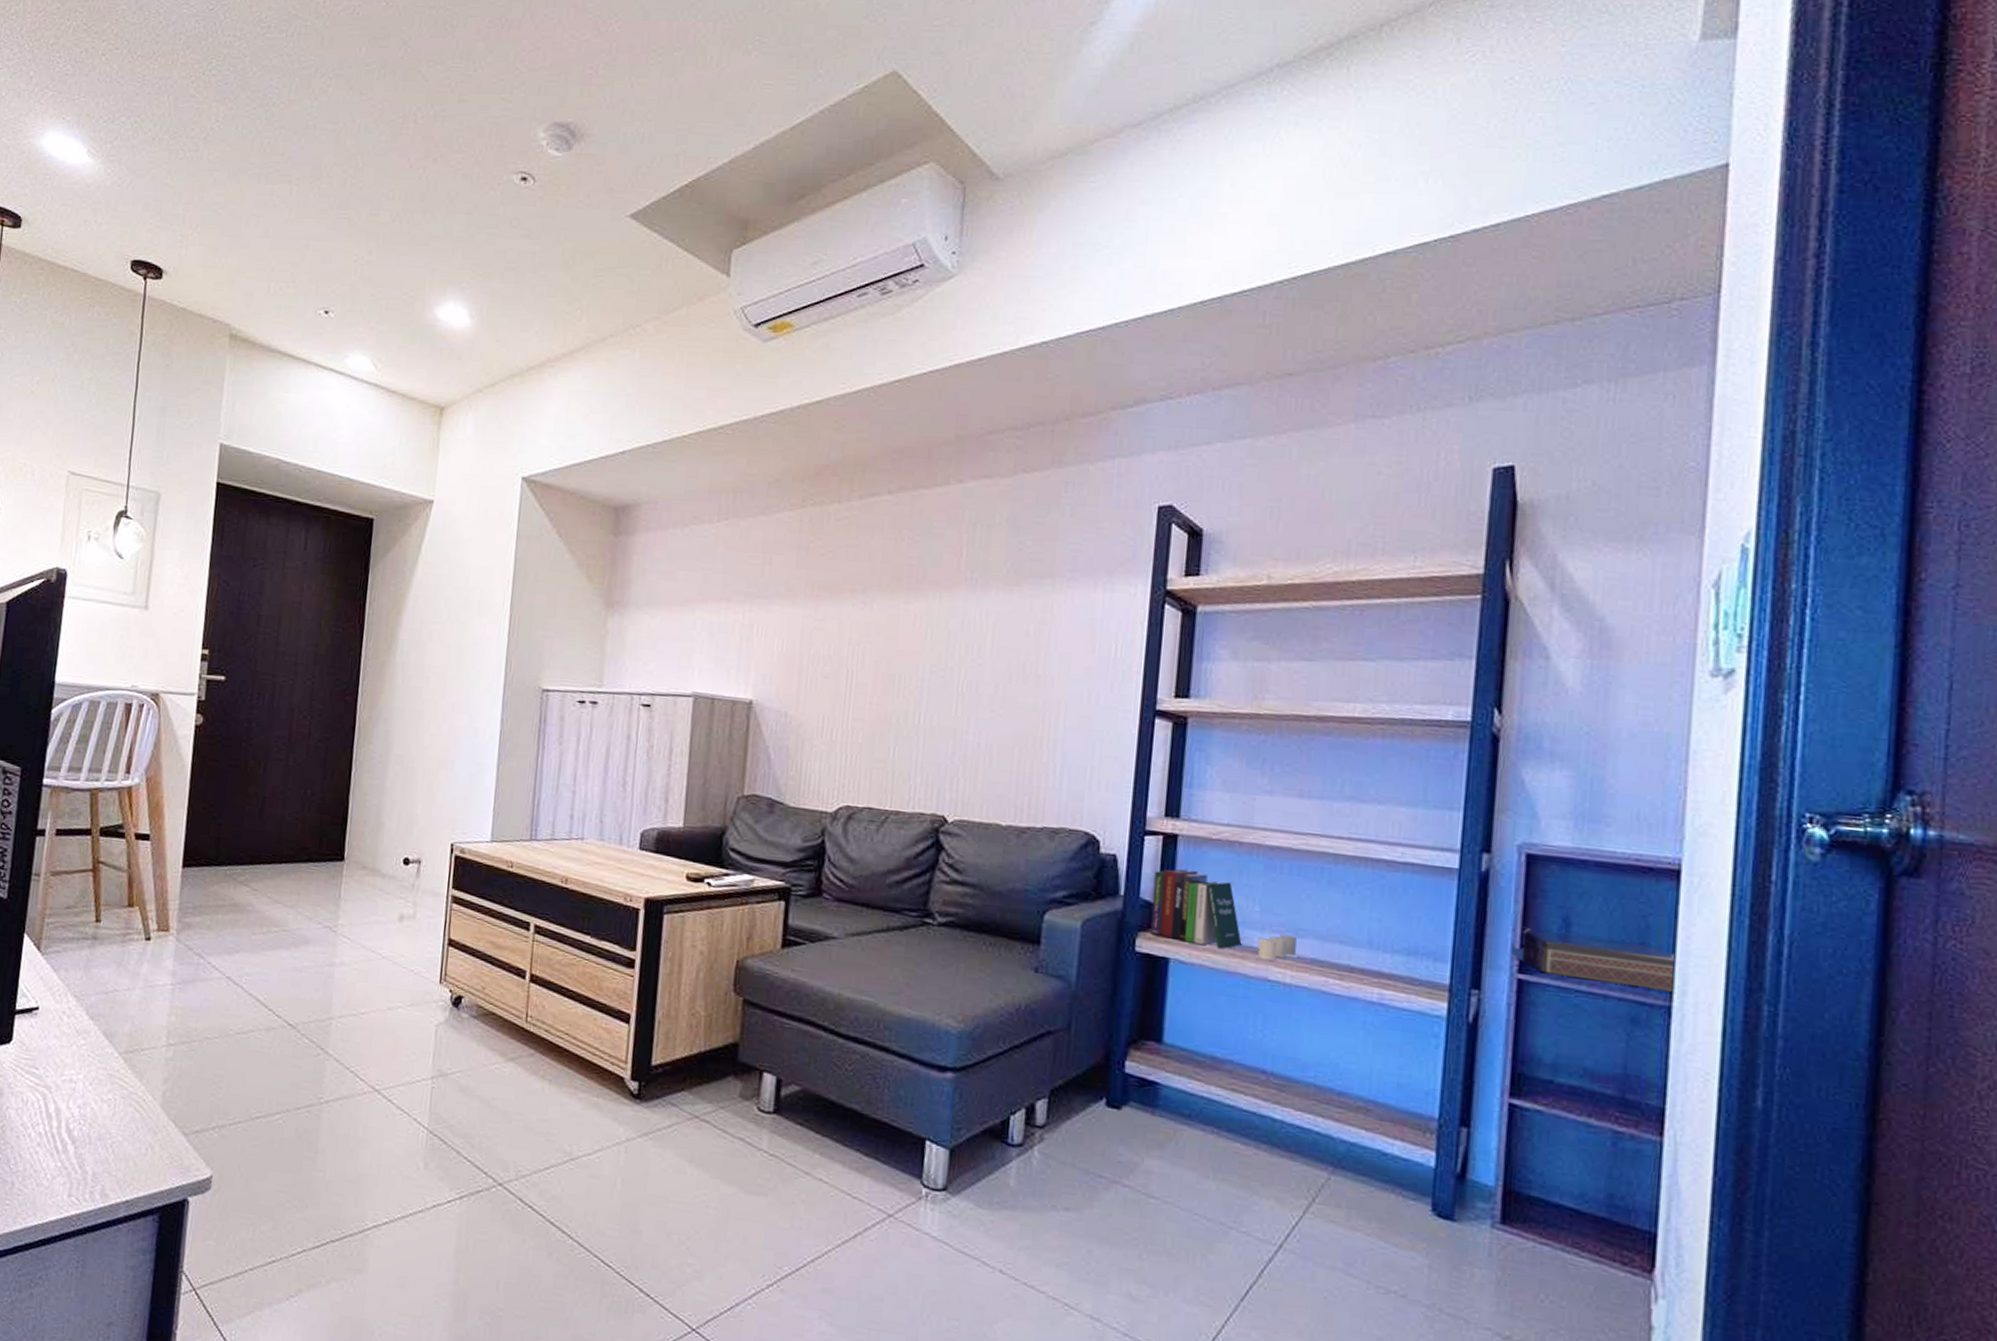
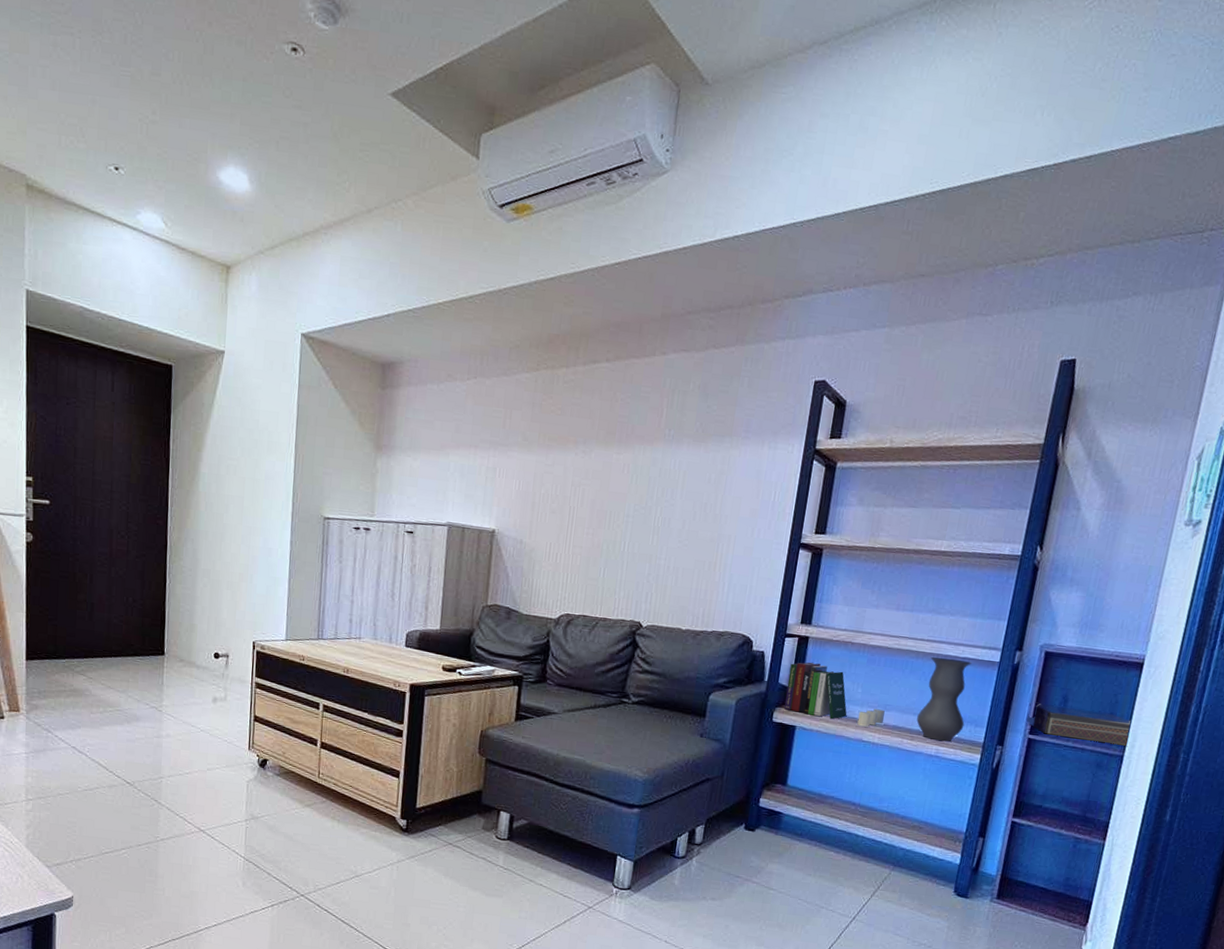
vase: none [1345,861,1418,984] -> present [916,656,972,742]

